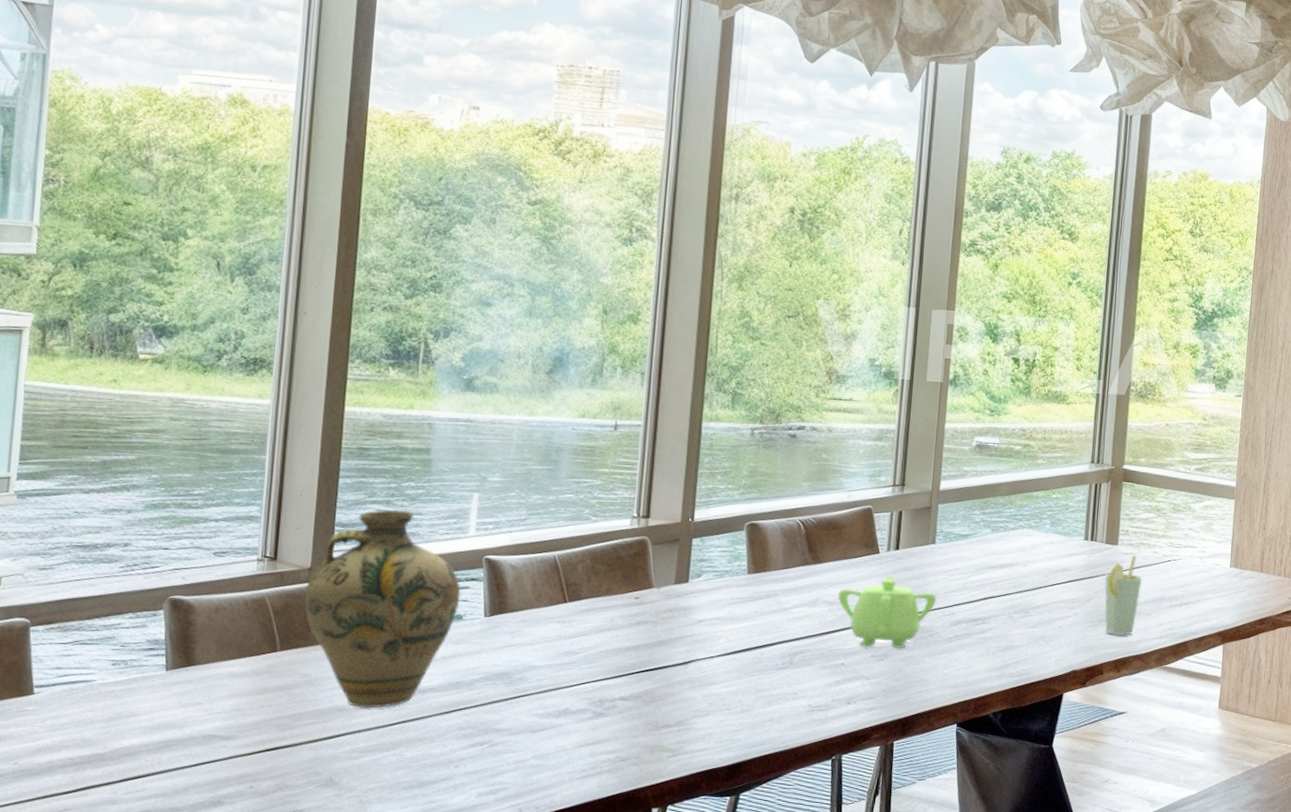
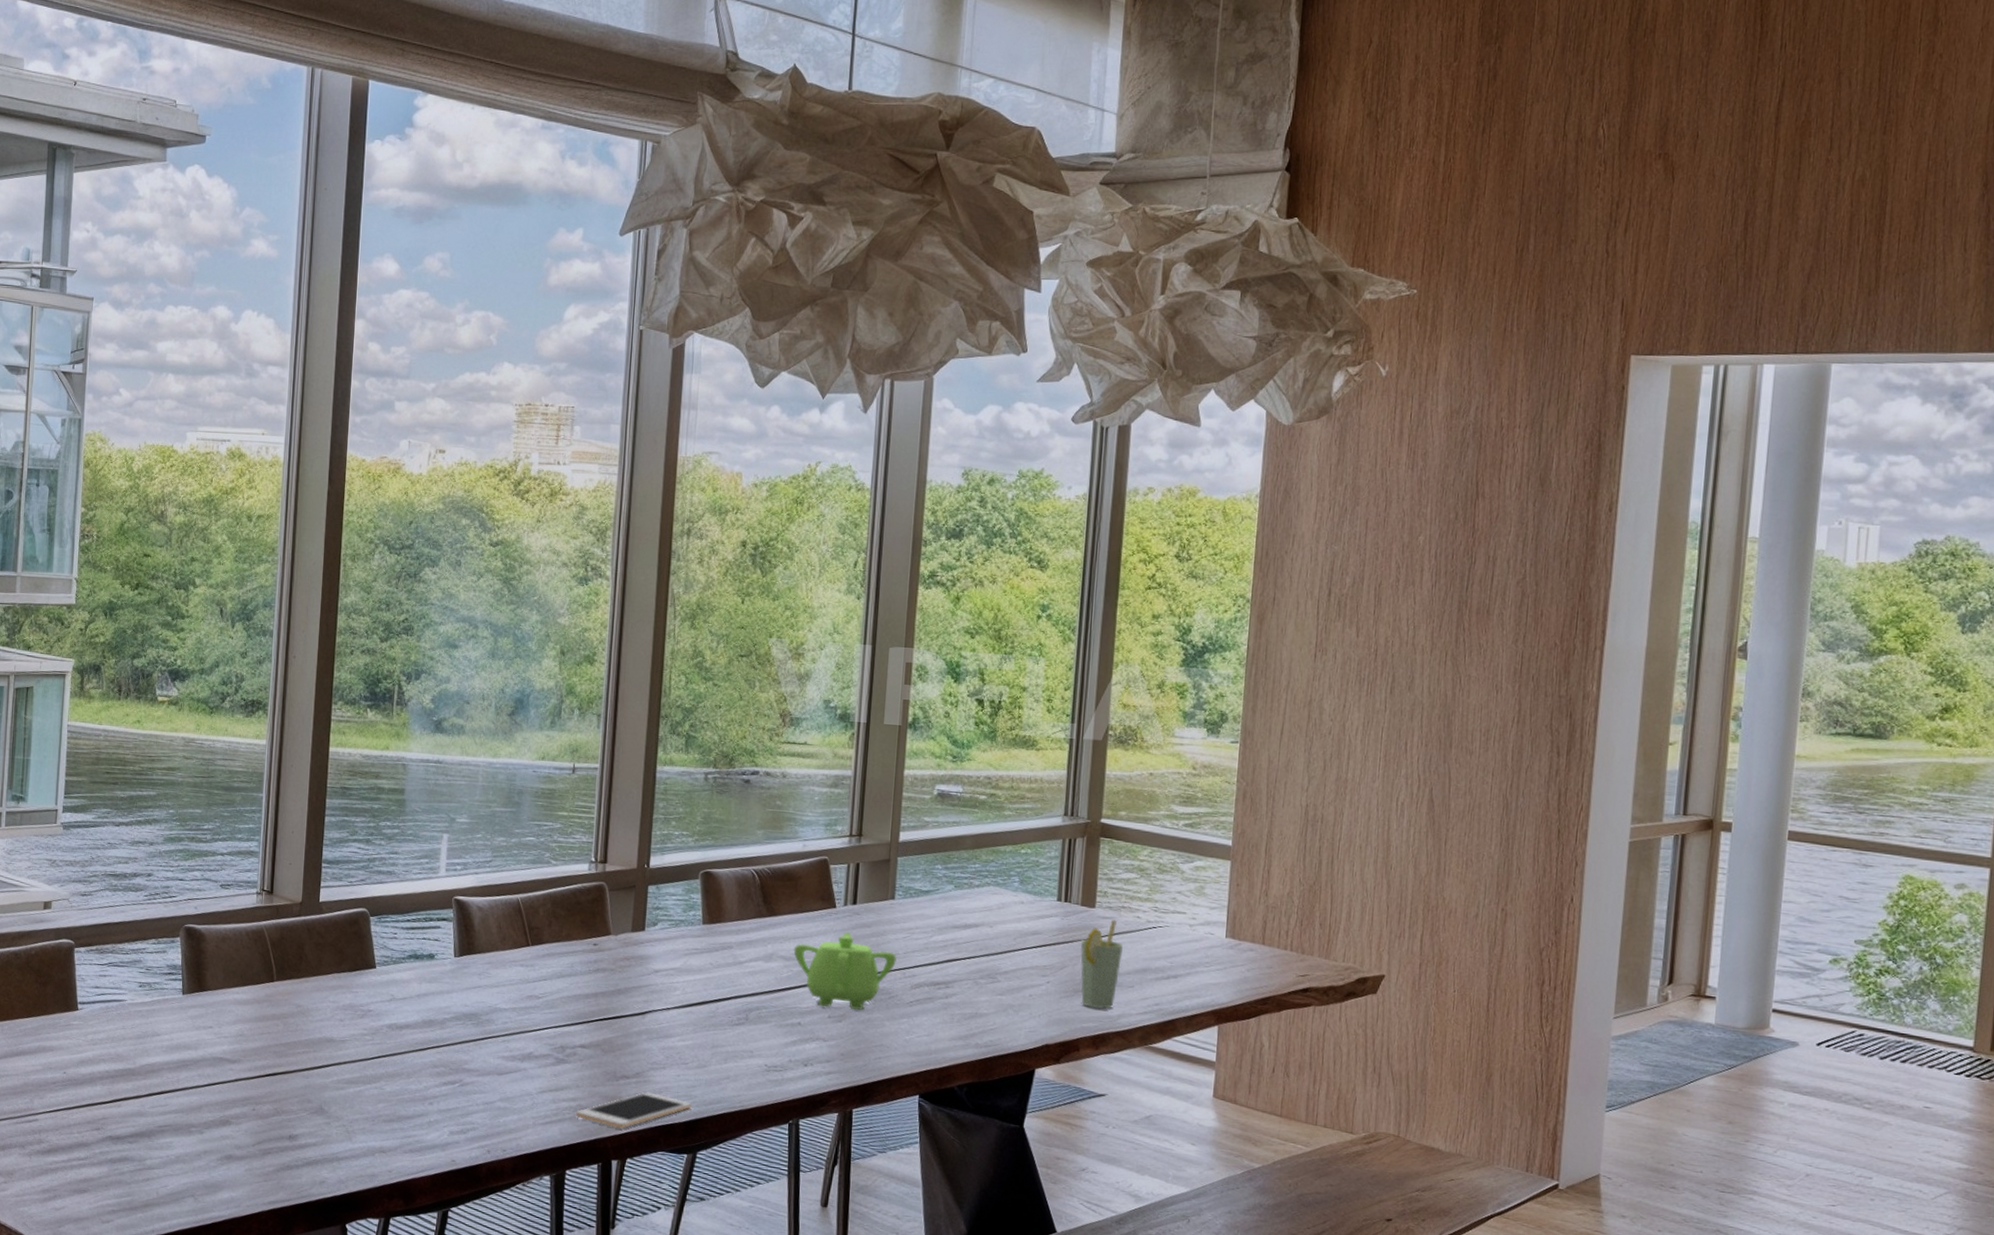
jug: present [304,509,461,709] -> none [297,847,433,1042]
cell phone: none [615,739,735,777] -> present [576,1092,692,1129]

